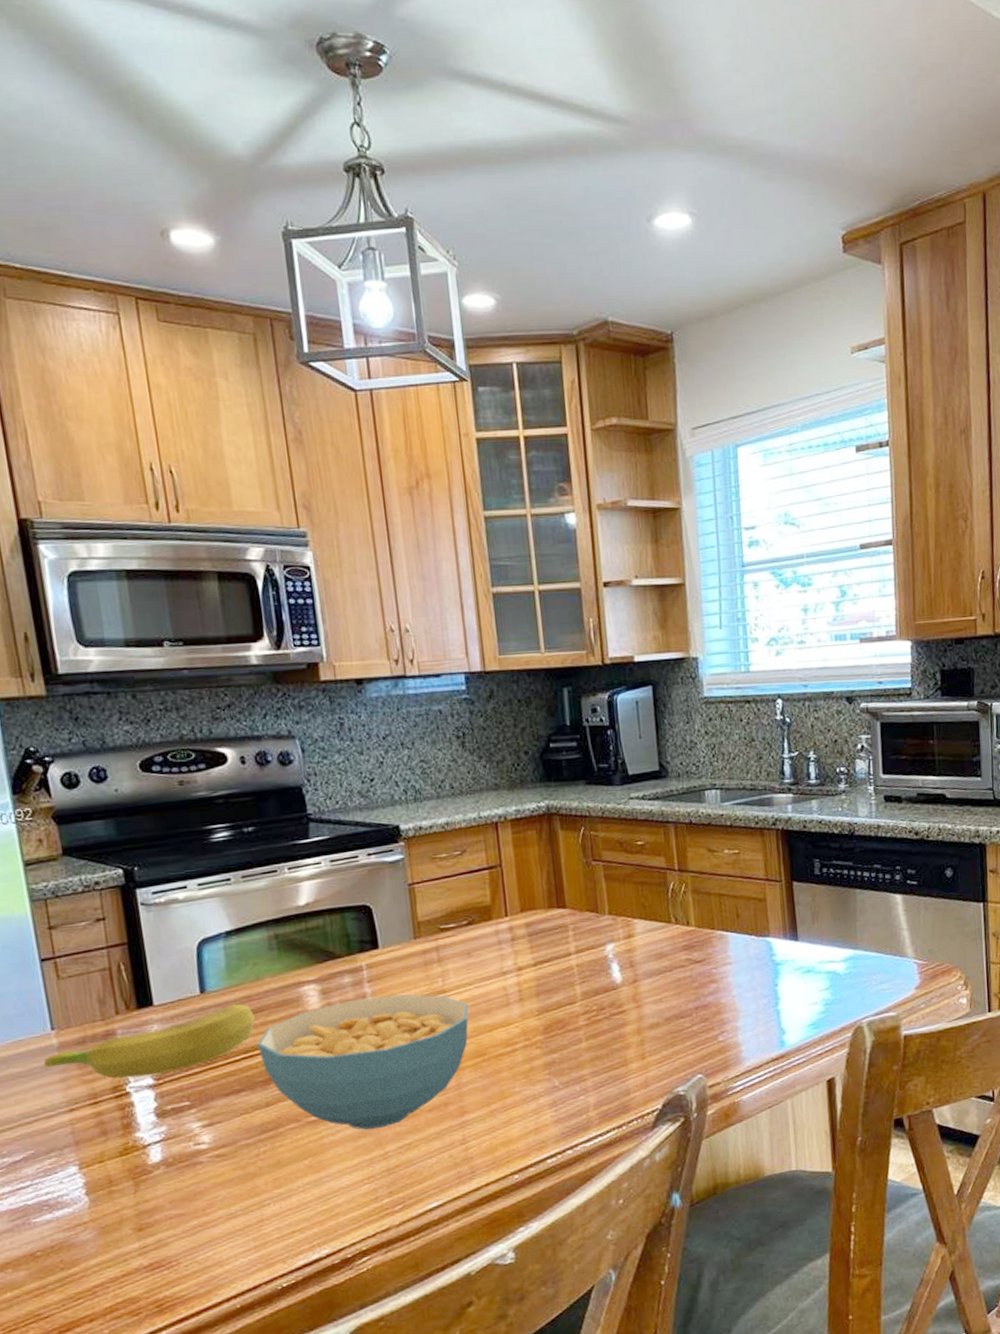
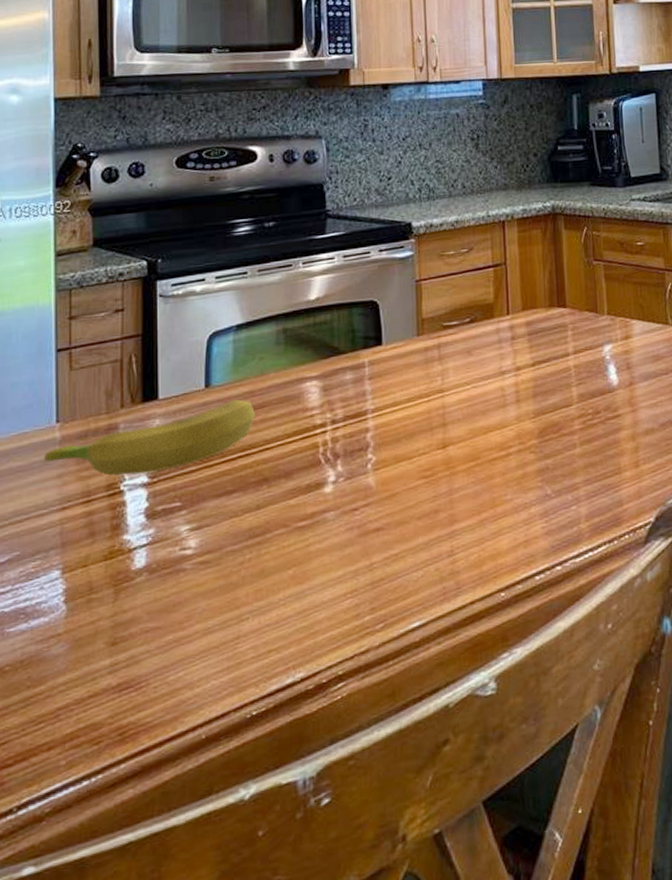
cereal bowl: present [257,994,469,1130] -> none [254,392,466,538]

